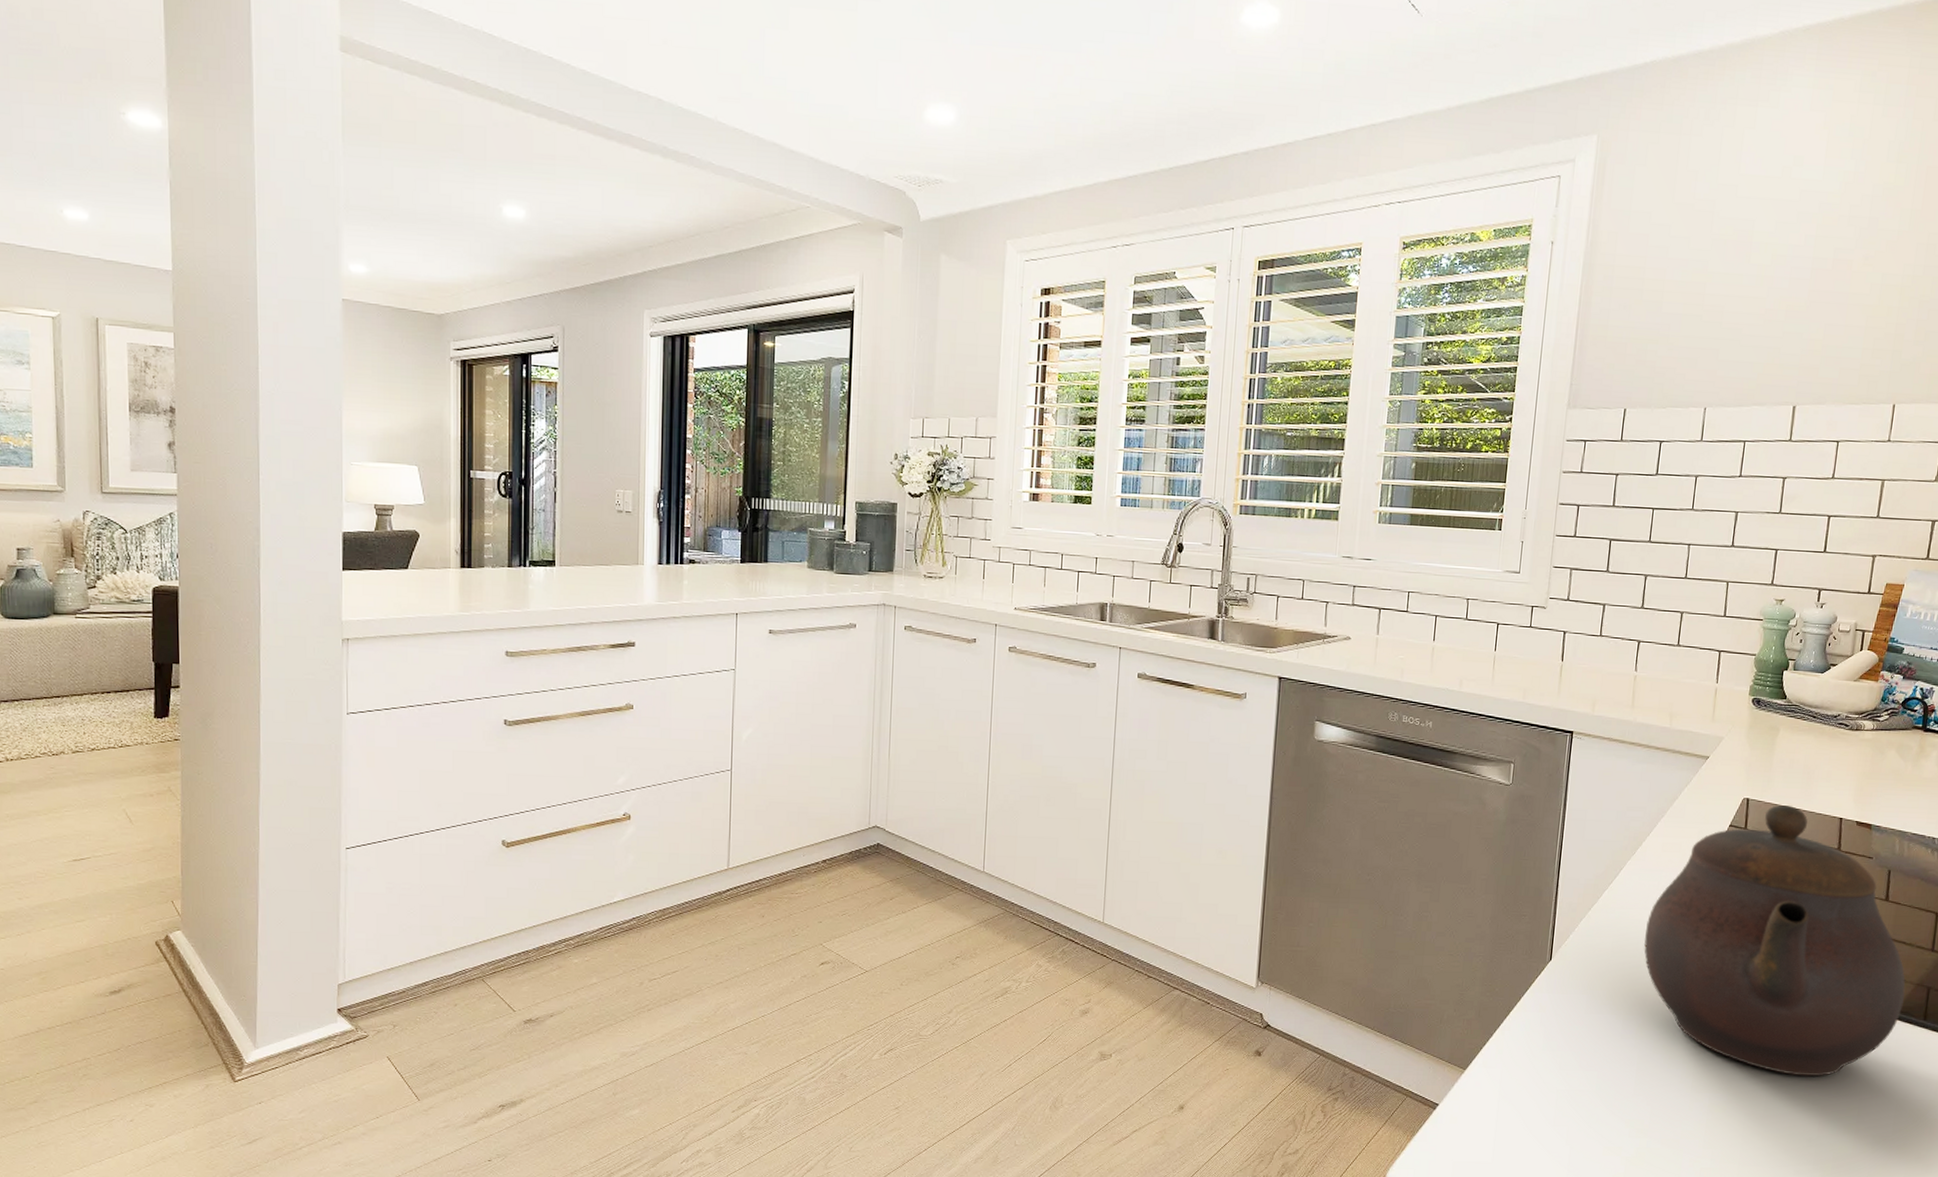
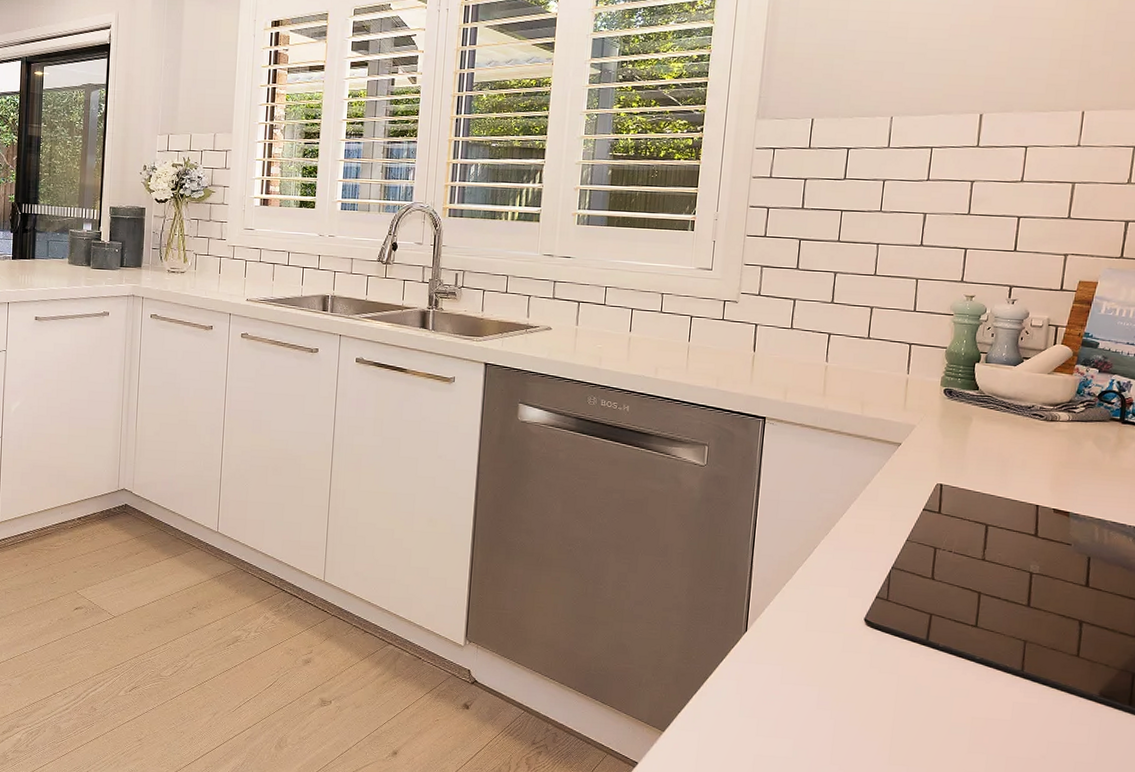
teapot: present [1644,804,1906,1077] -> none [839,490,1109,756]

